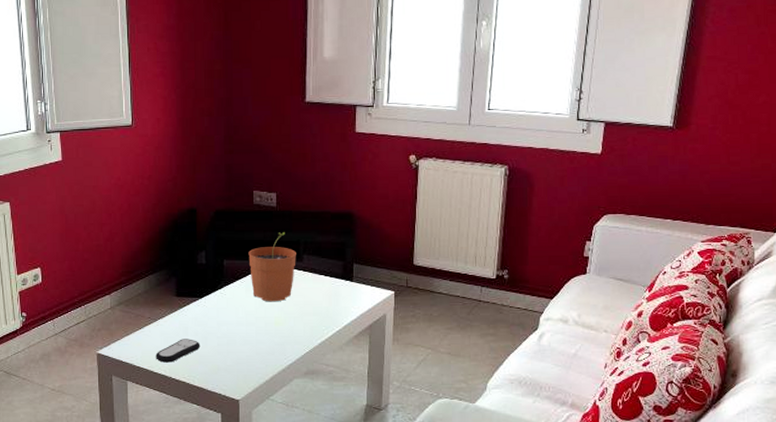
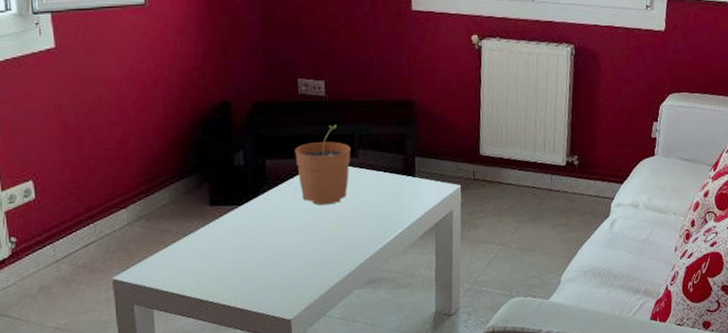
remote control: present [156,339,201,363] -> none [187,254,242,284]

